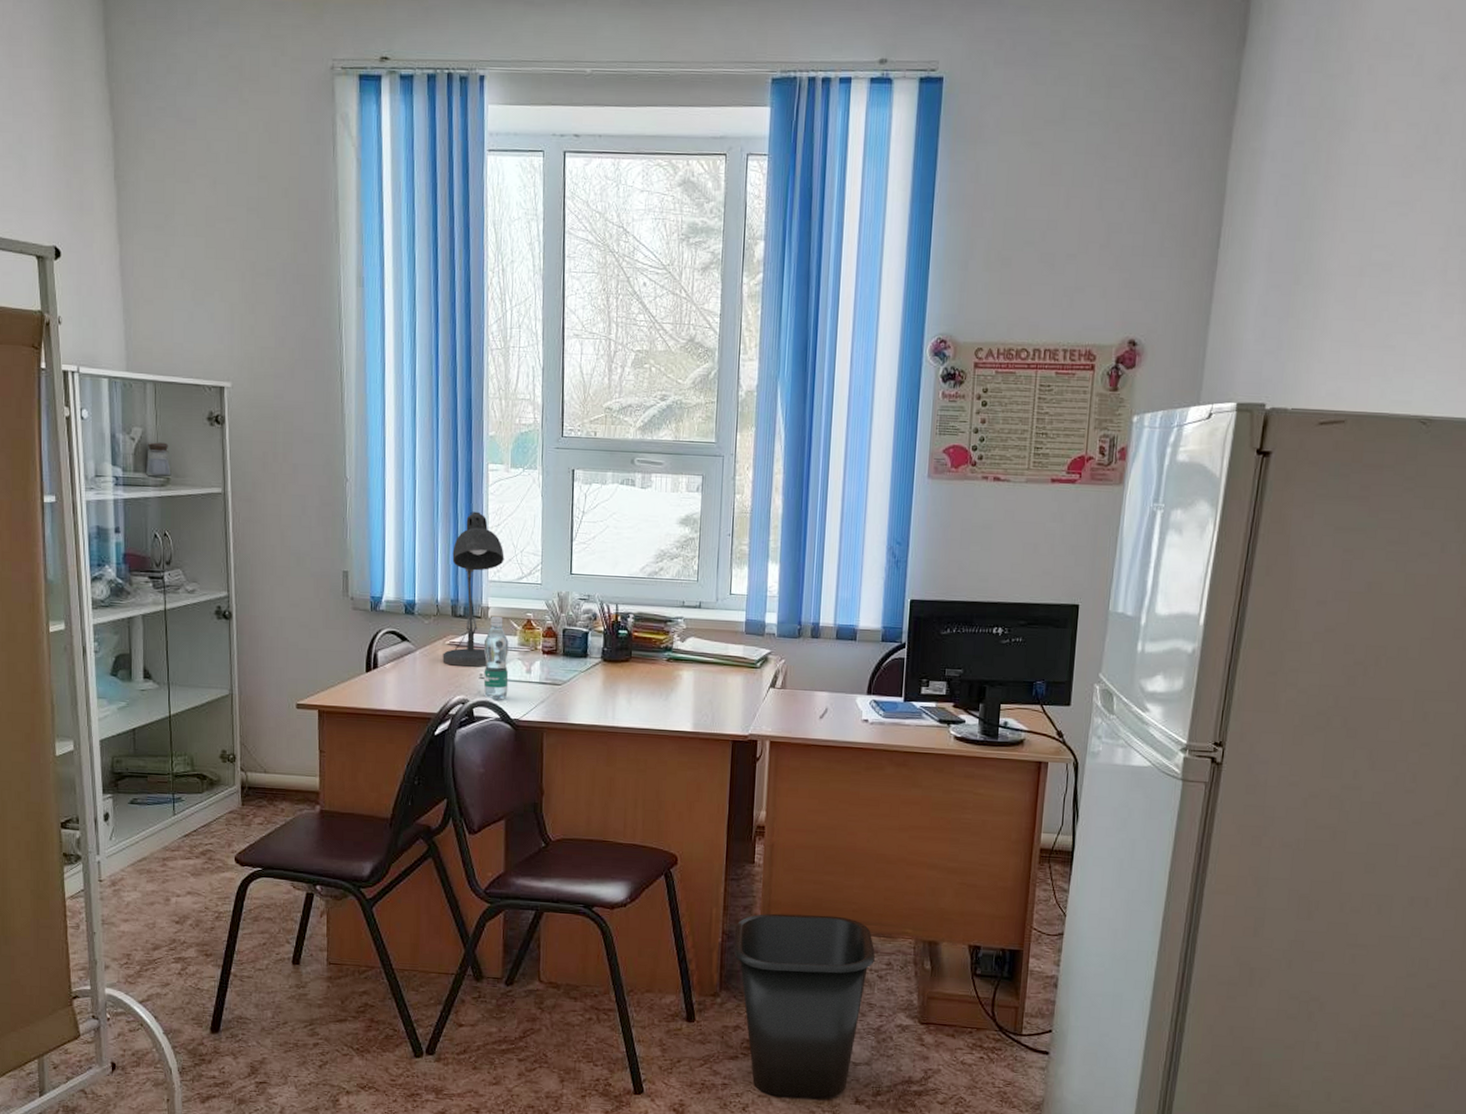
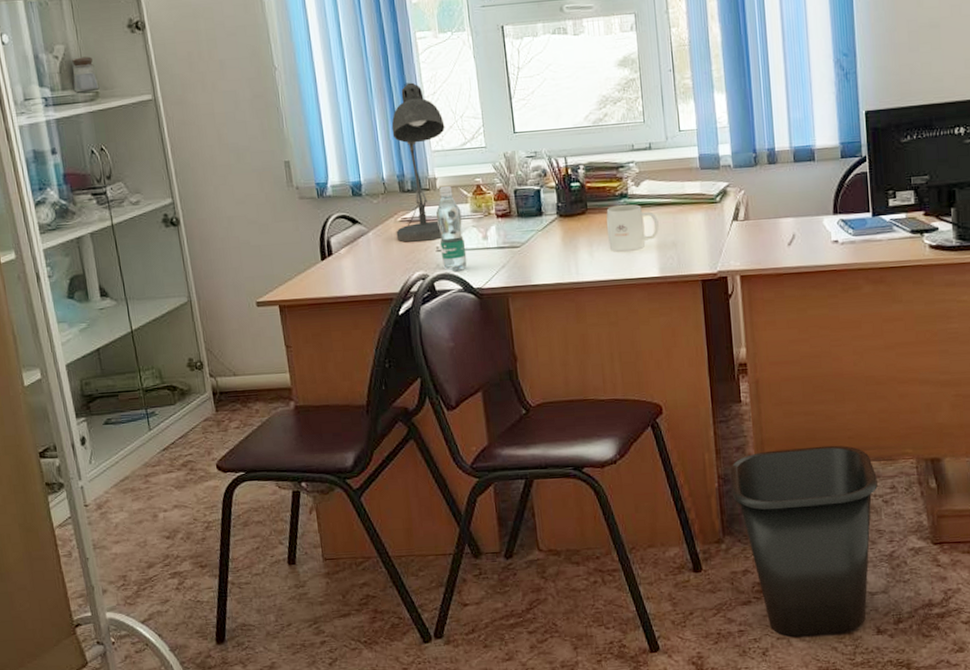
mug: none [647,658,698,705] -> present [606,204,659,253]

